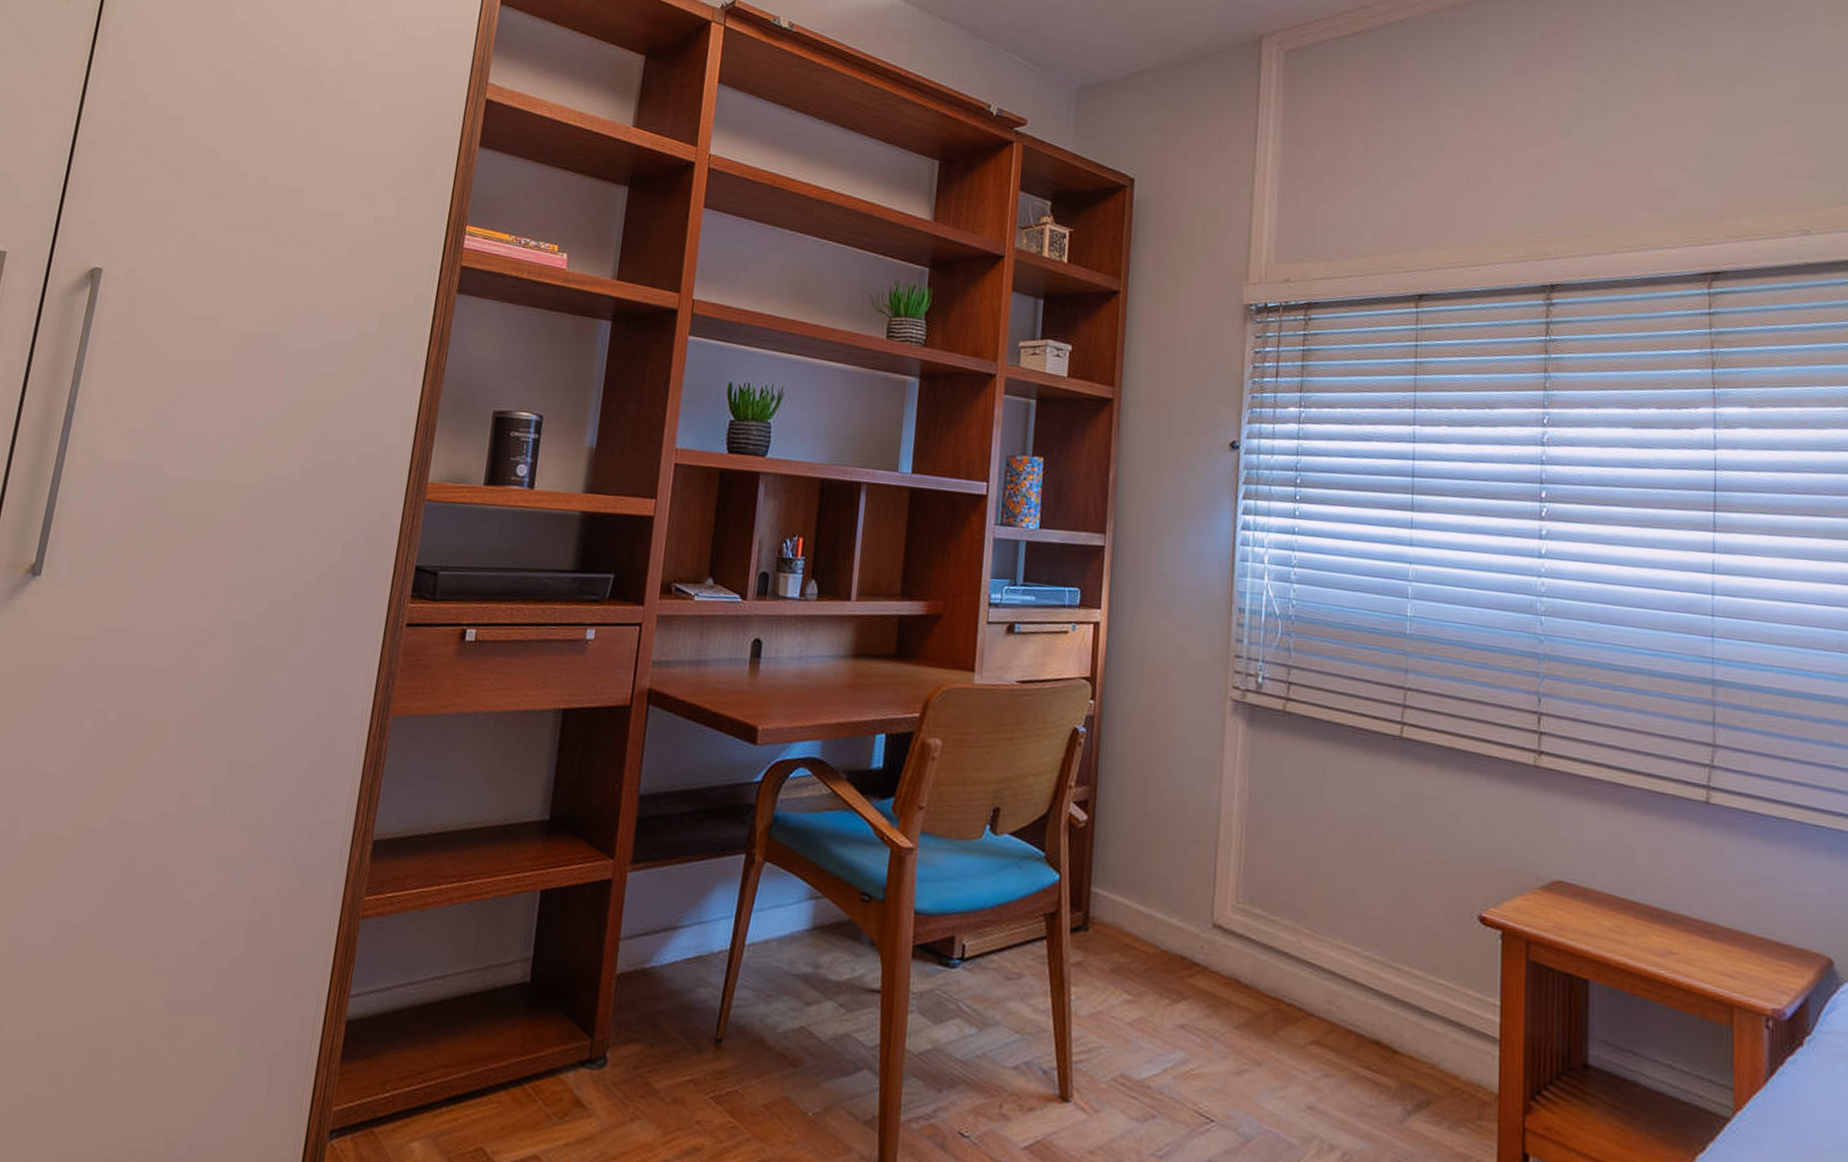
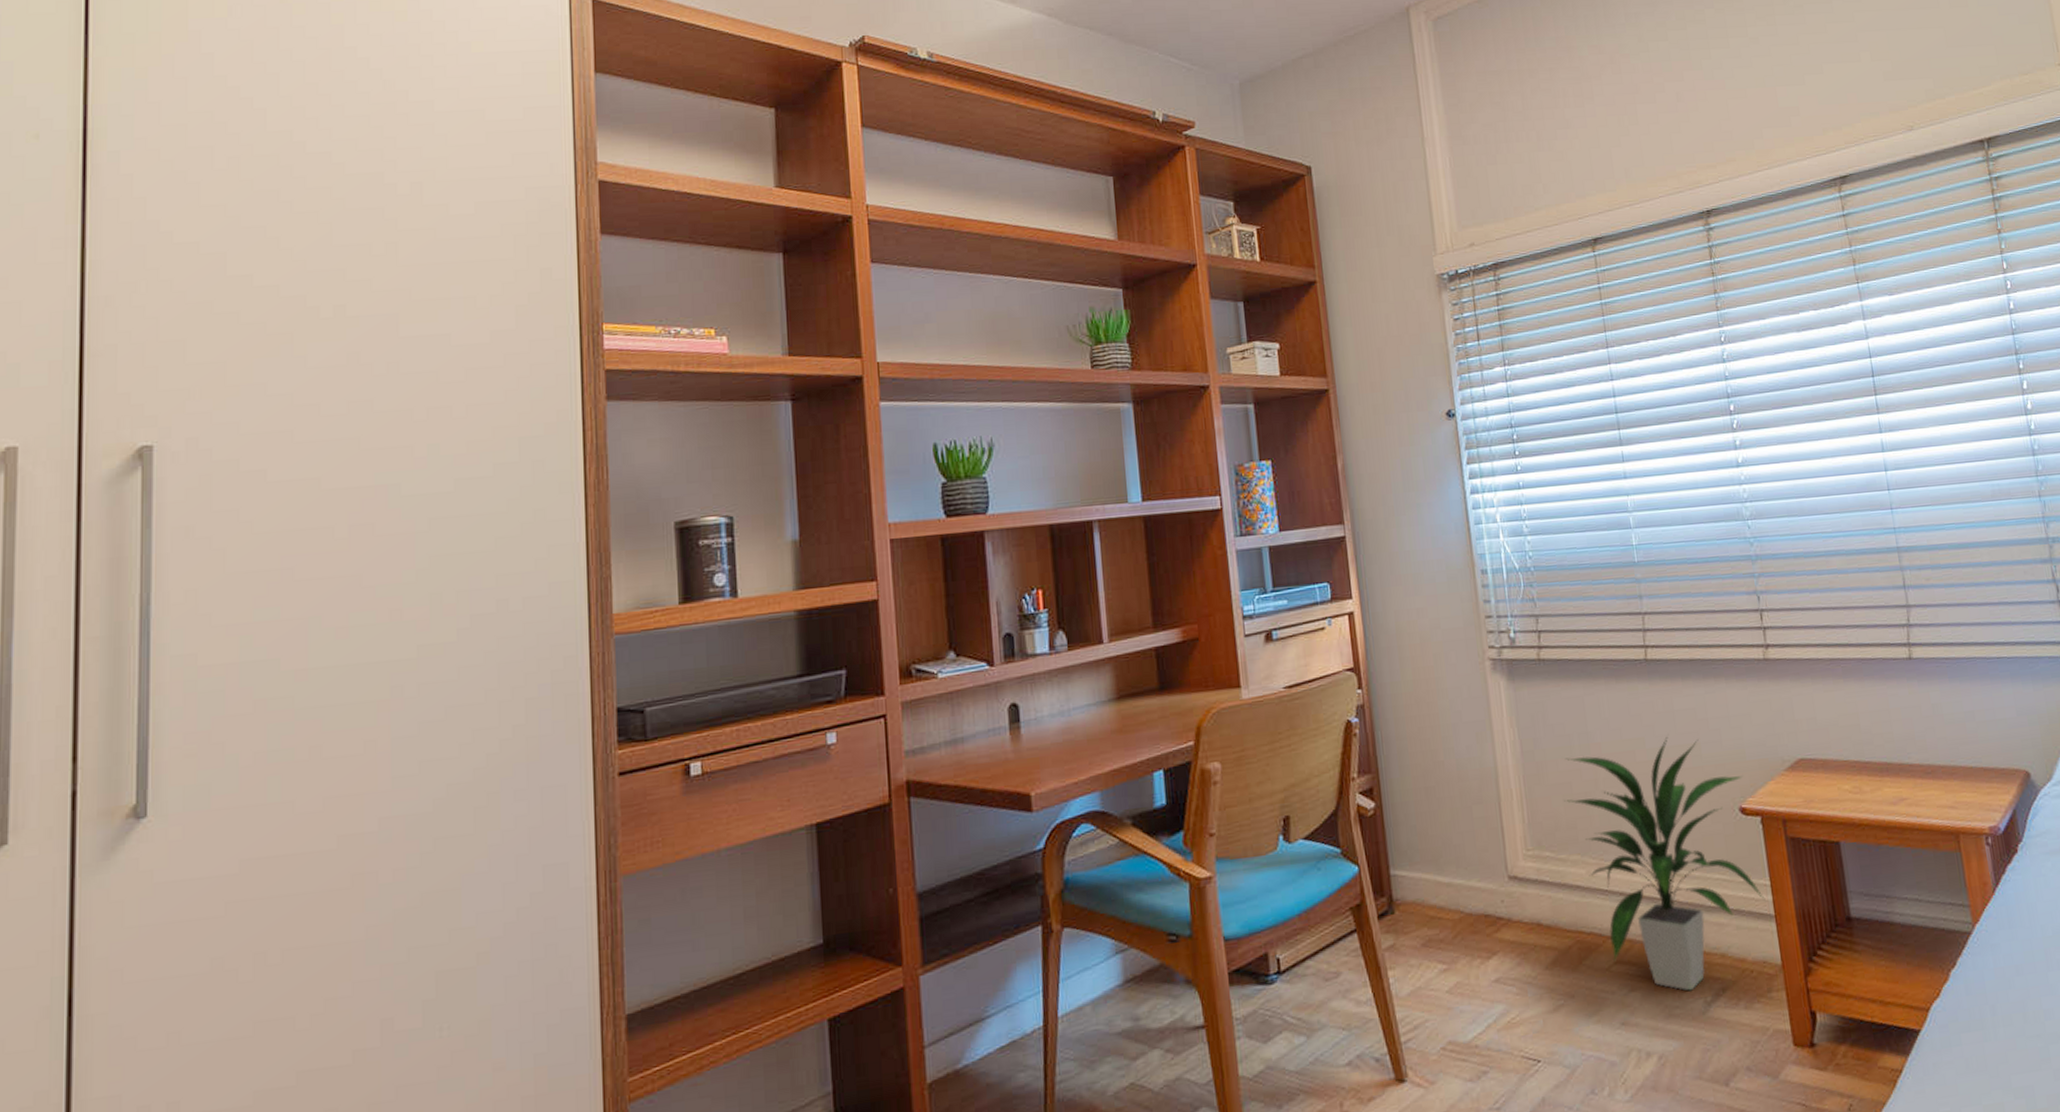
indoor plant: none [1286,818,1491,1094] -> present [1564,737,1765,991]

